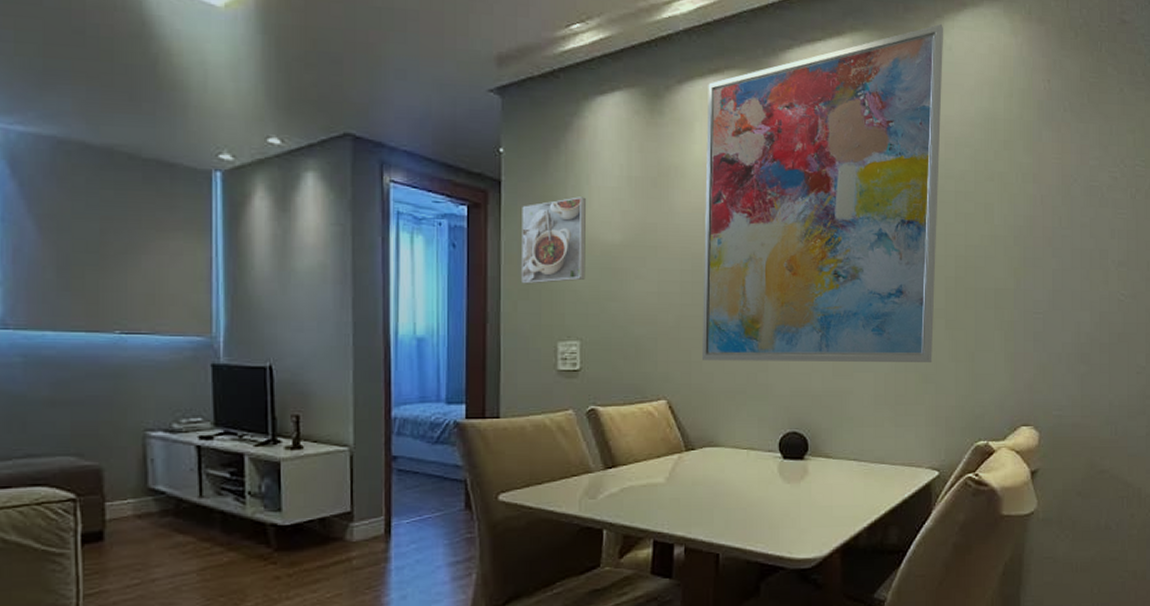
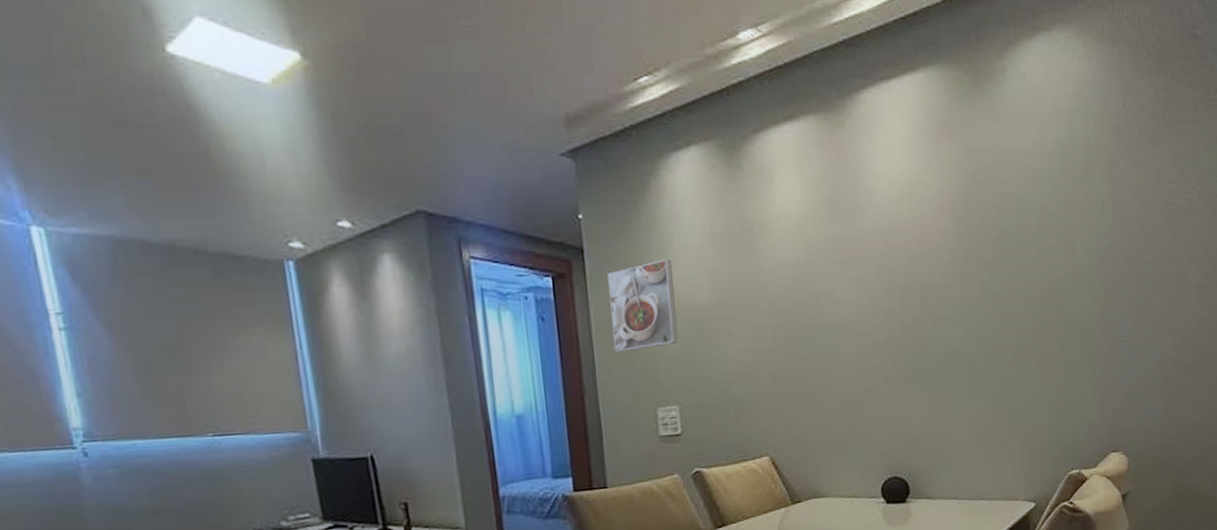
wall art: present [702,23,944,362] -> none [784,51,1024,415]

